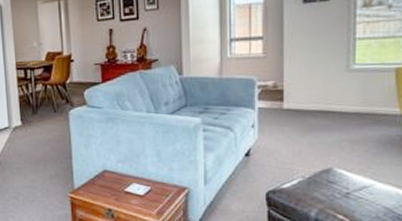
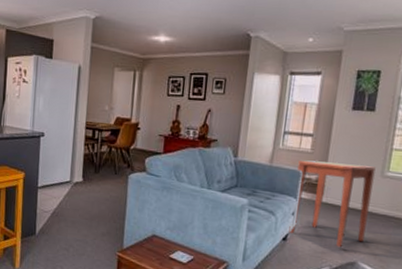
side table: none [251,61,339,155] -> present [288,160,376,248]

